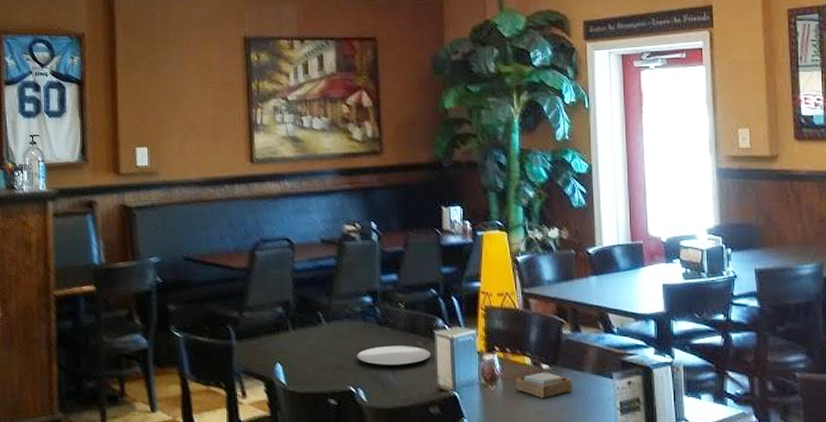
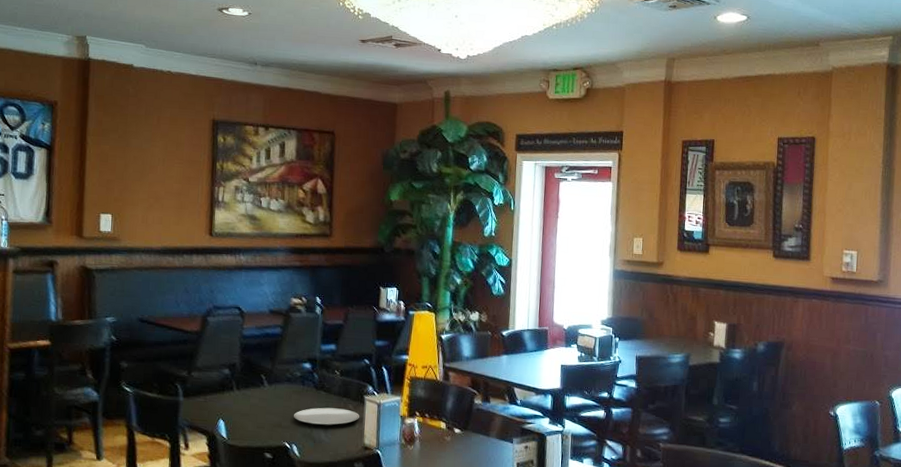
napkin holder: present [515,371,573,398] -> none [431,435,480,458]

